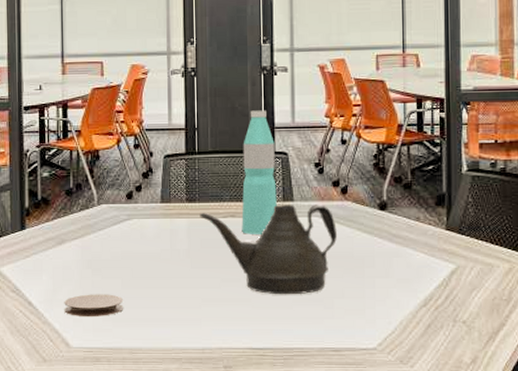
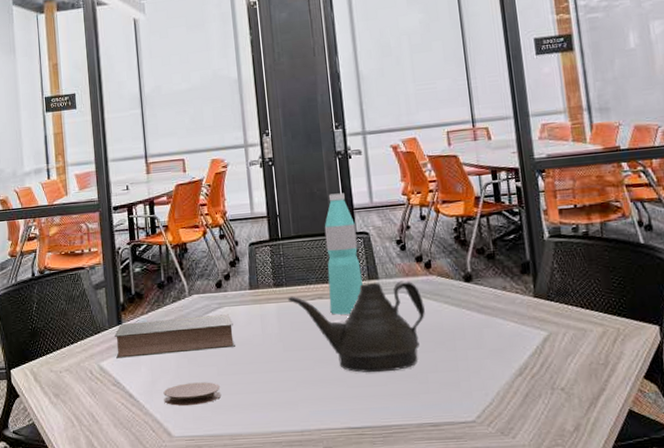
book: none [17,225,142,264] -> present [114,313,235,358]

